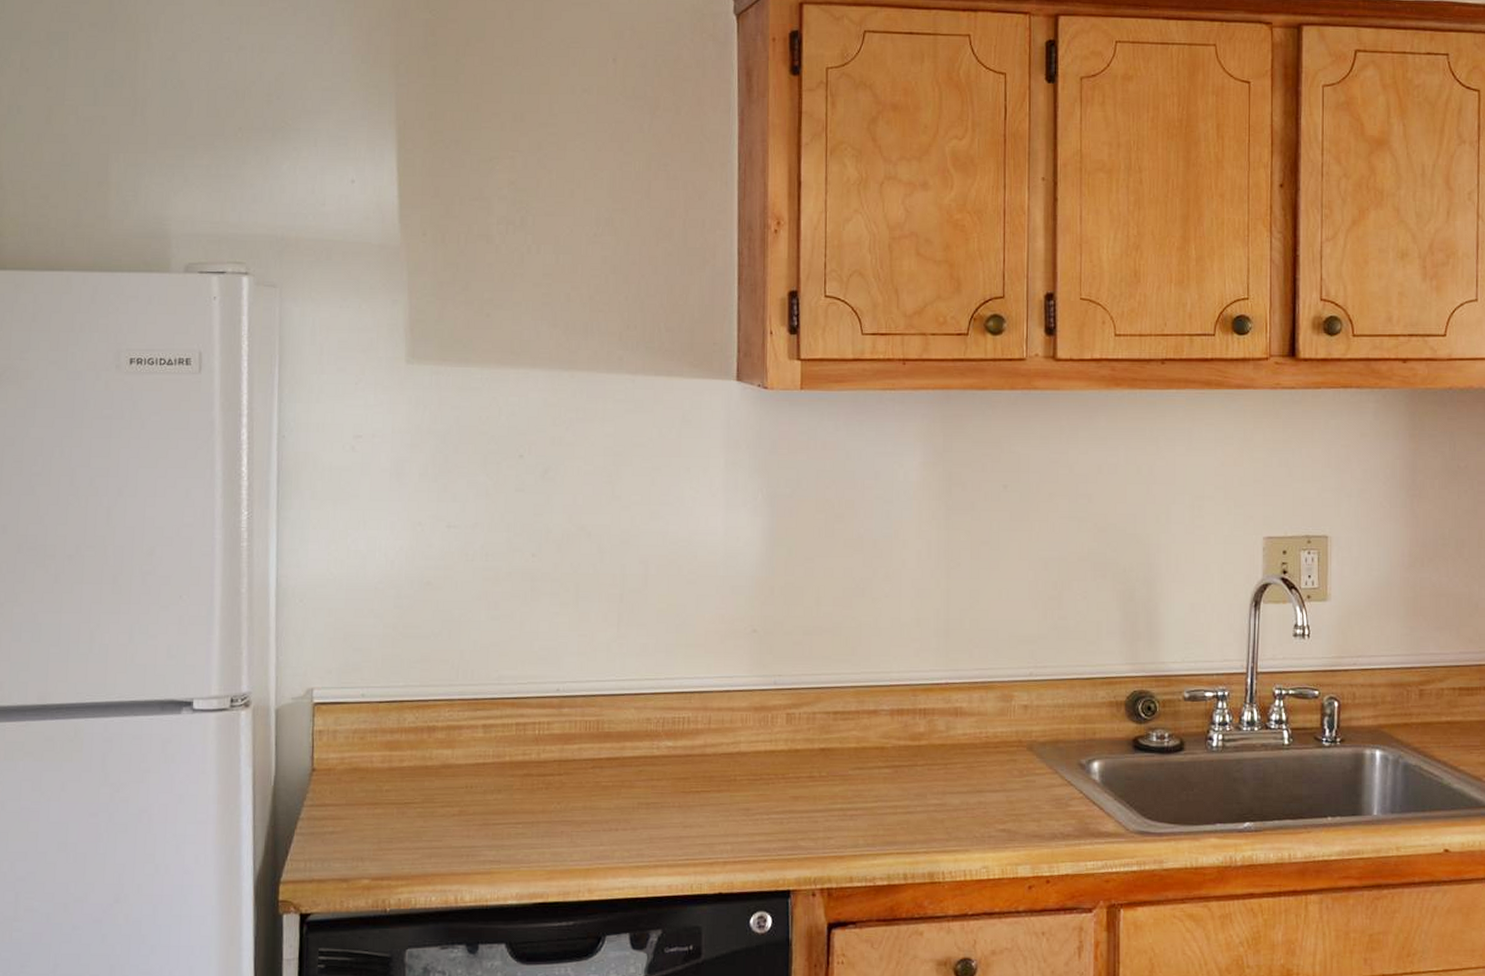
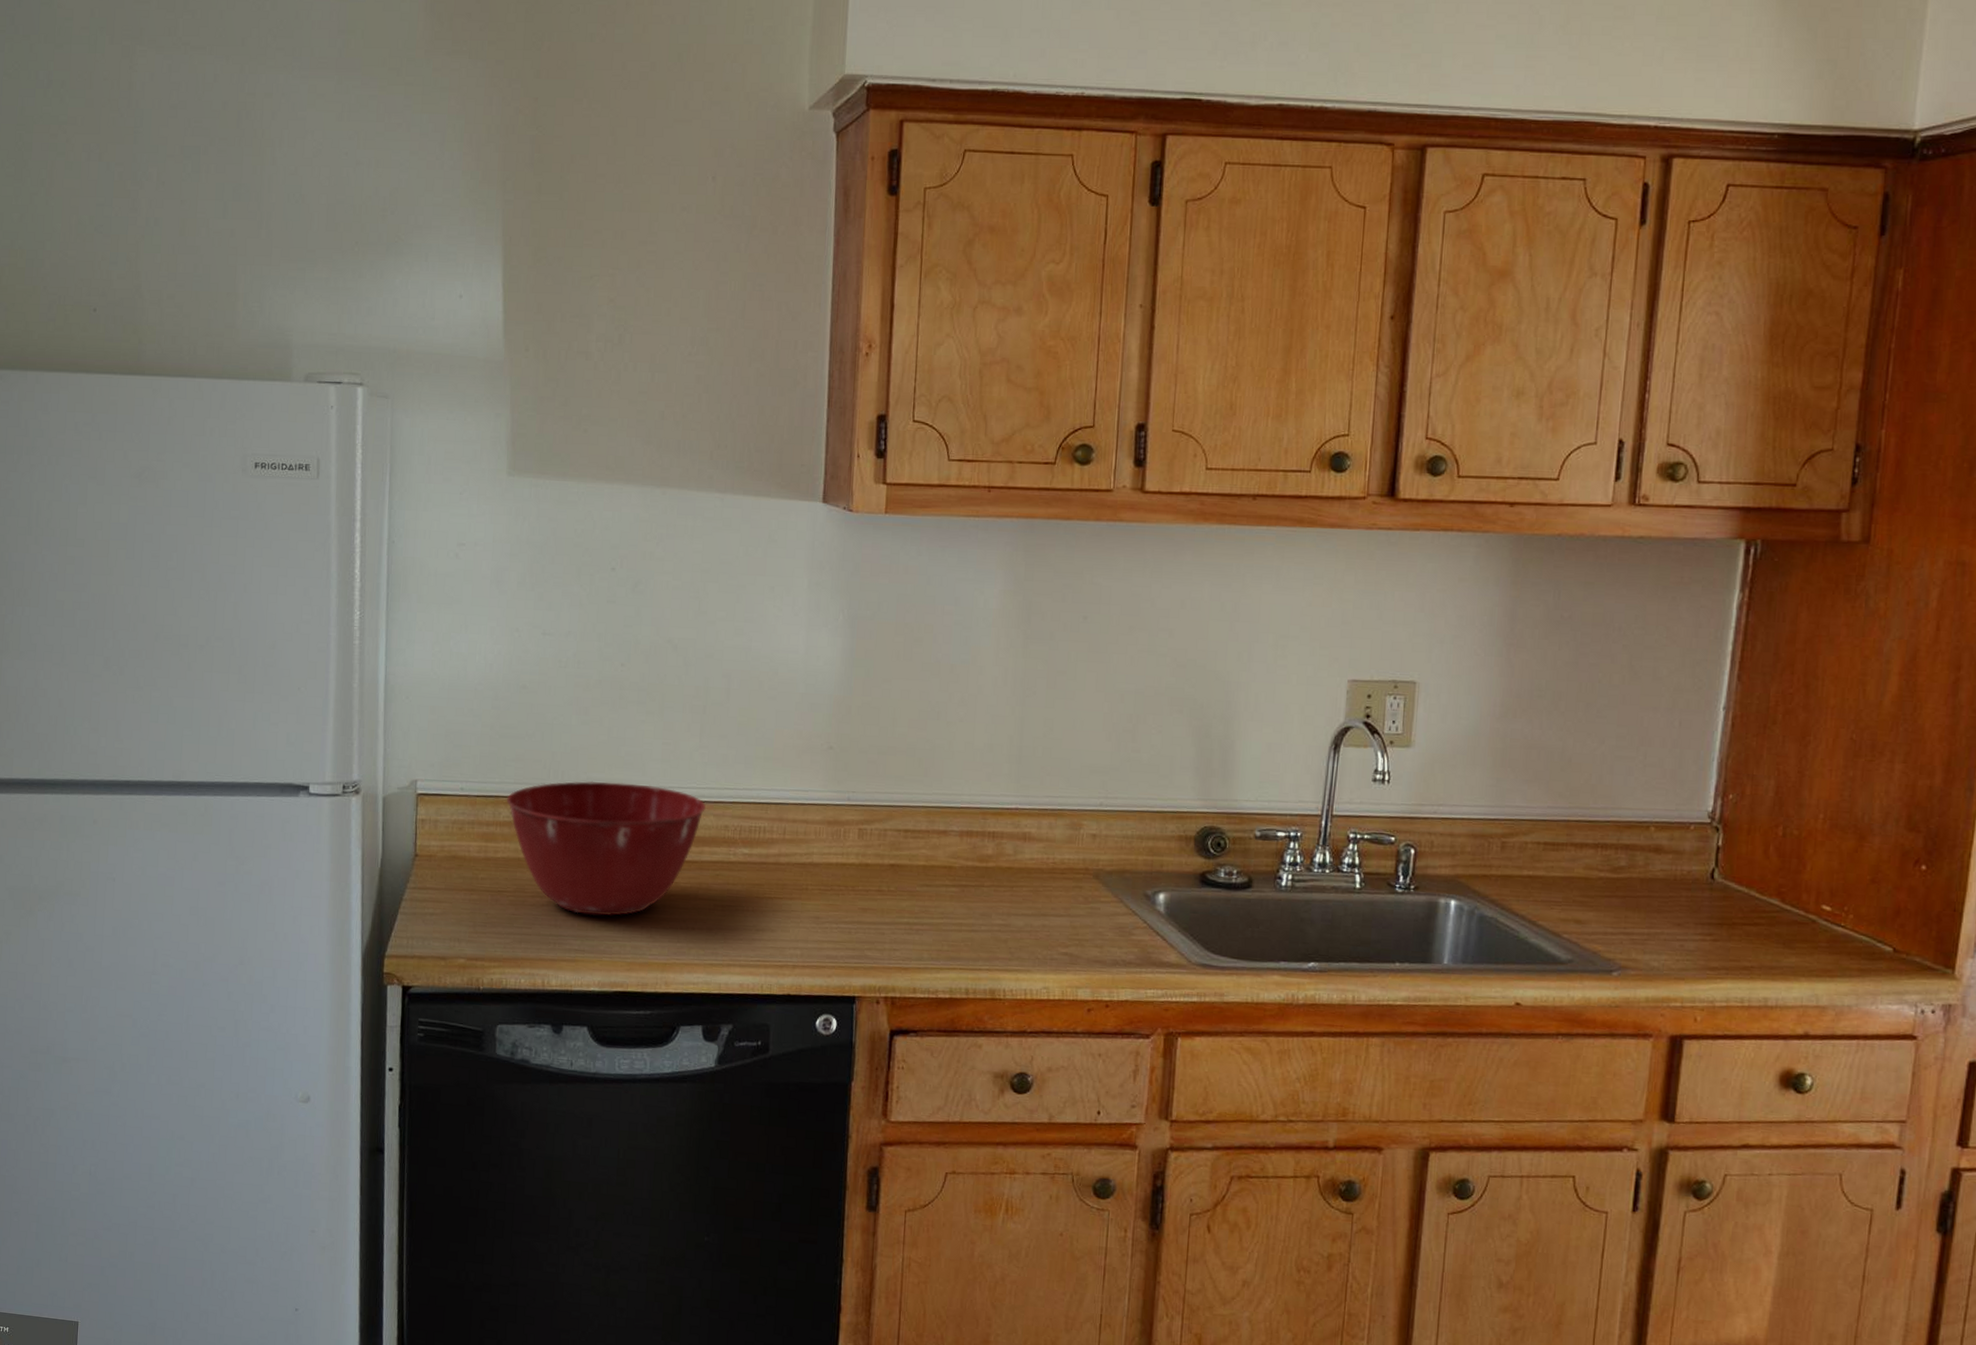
mixing bowl: none [412,679,626,823] -> present [507,781,706,917]

